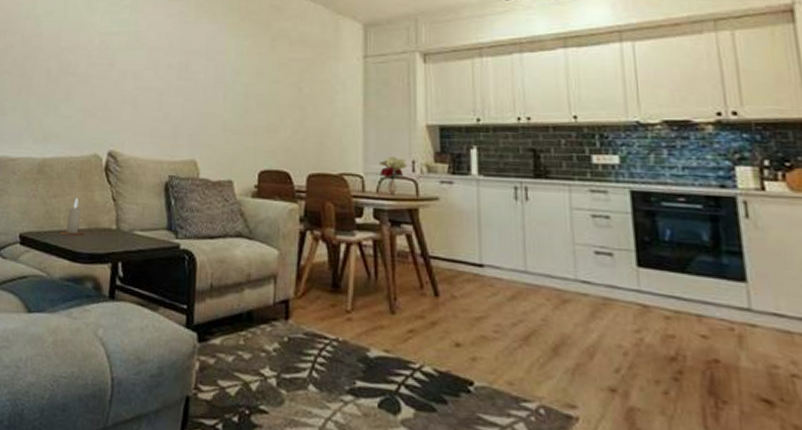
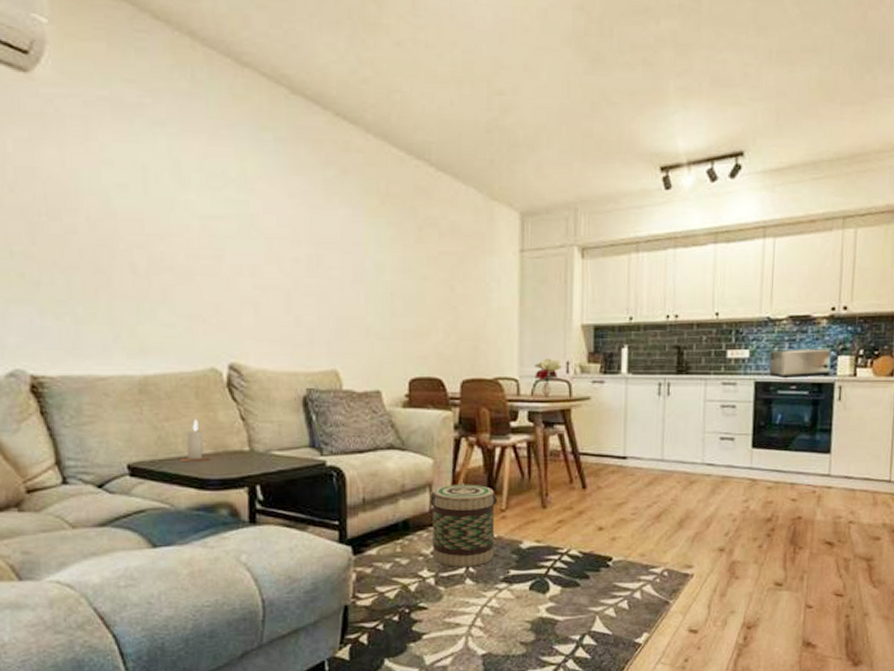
basket: none [274,277,343,372] -> present [430,483,498,567]
toaster: none [644,156,728,188] -> present [769,349,831,377]

